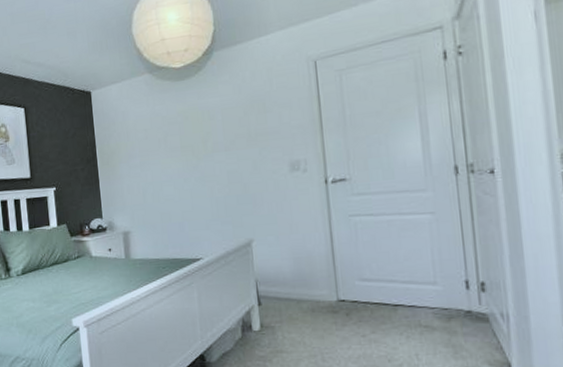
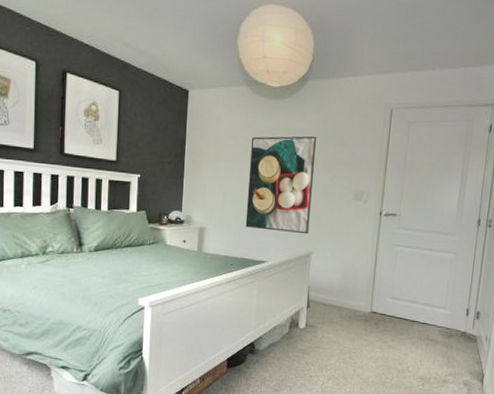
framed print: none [163,109,244,224] -> present [245,136,316,235]

